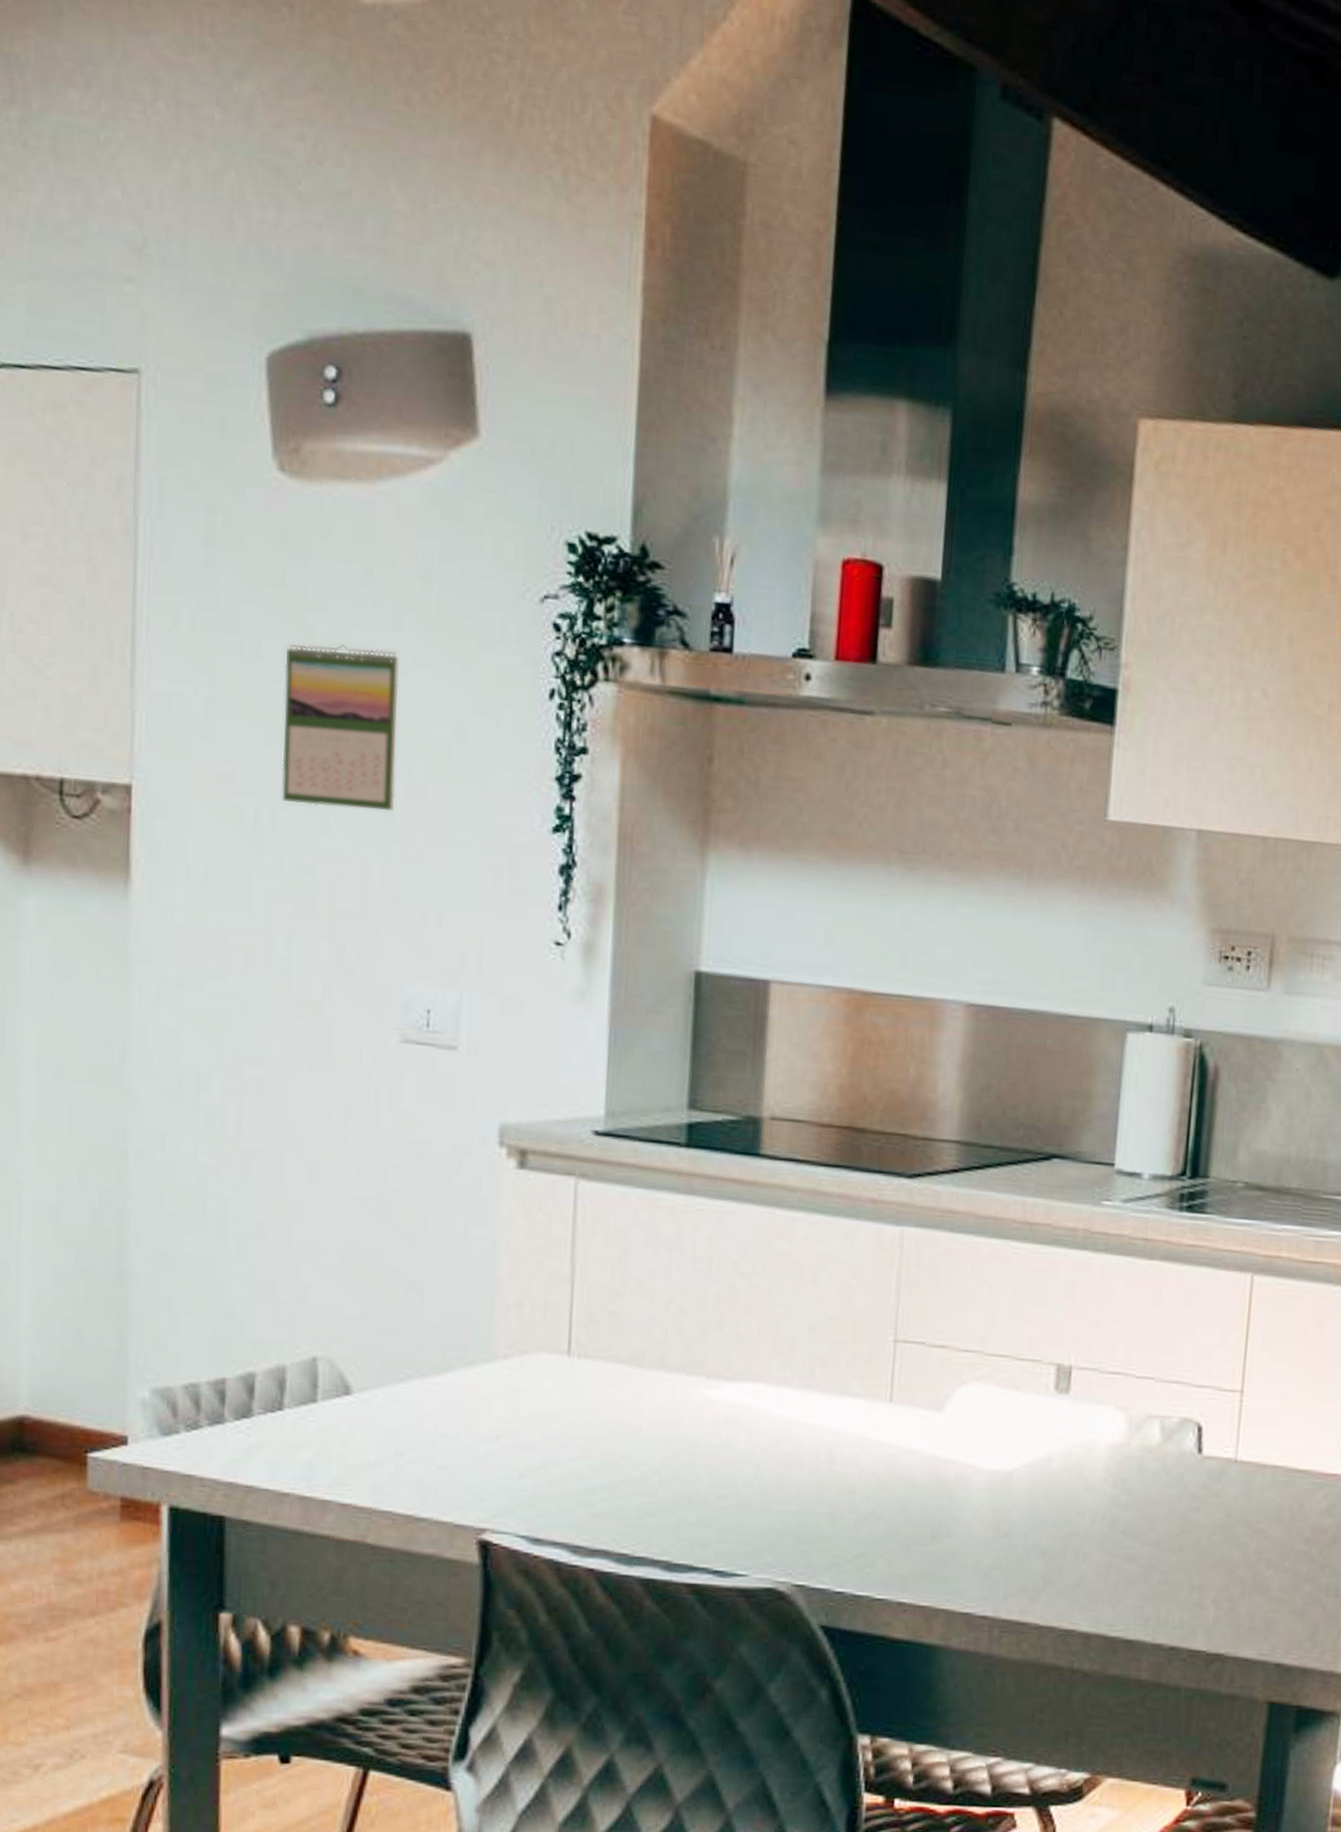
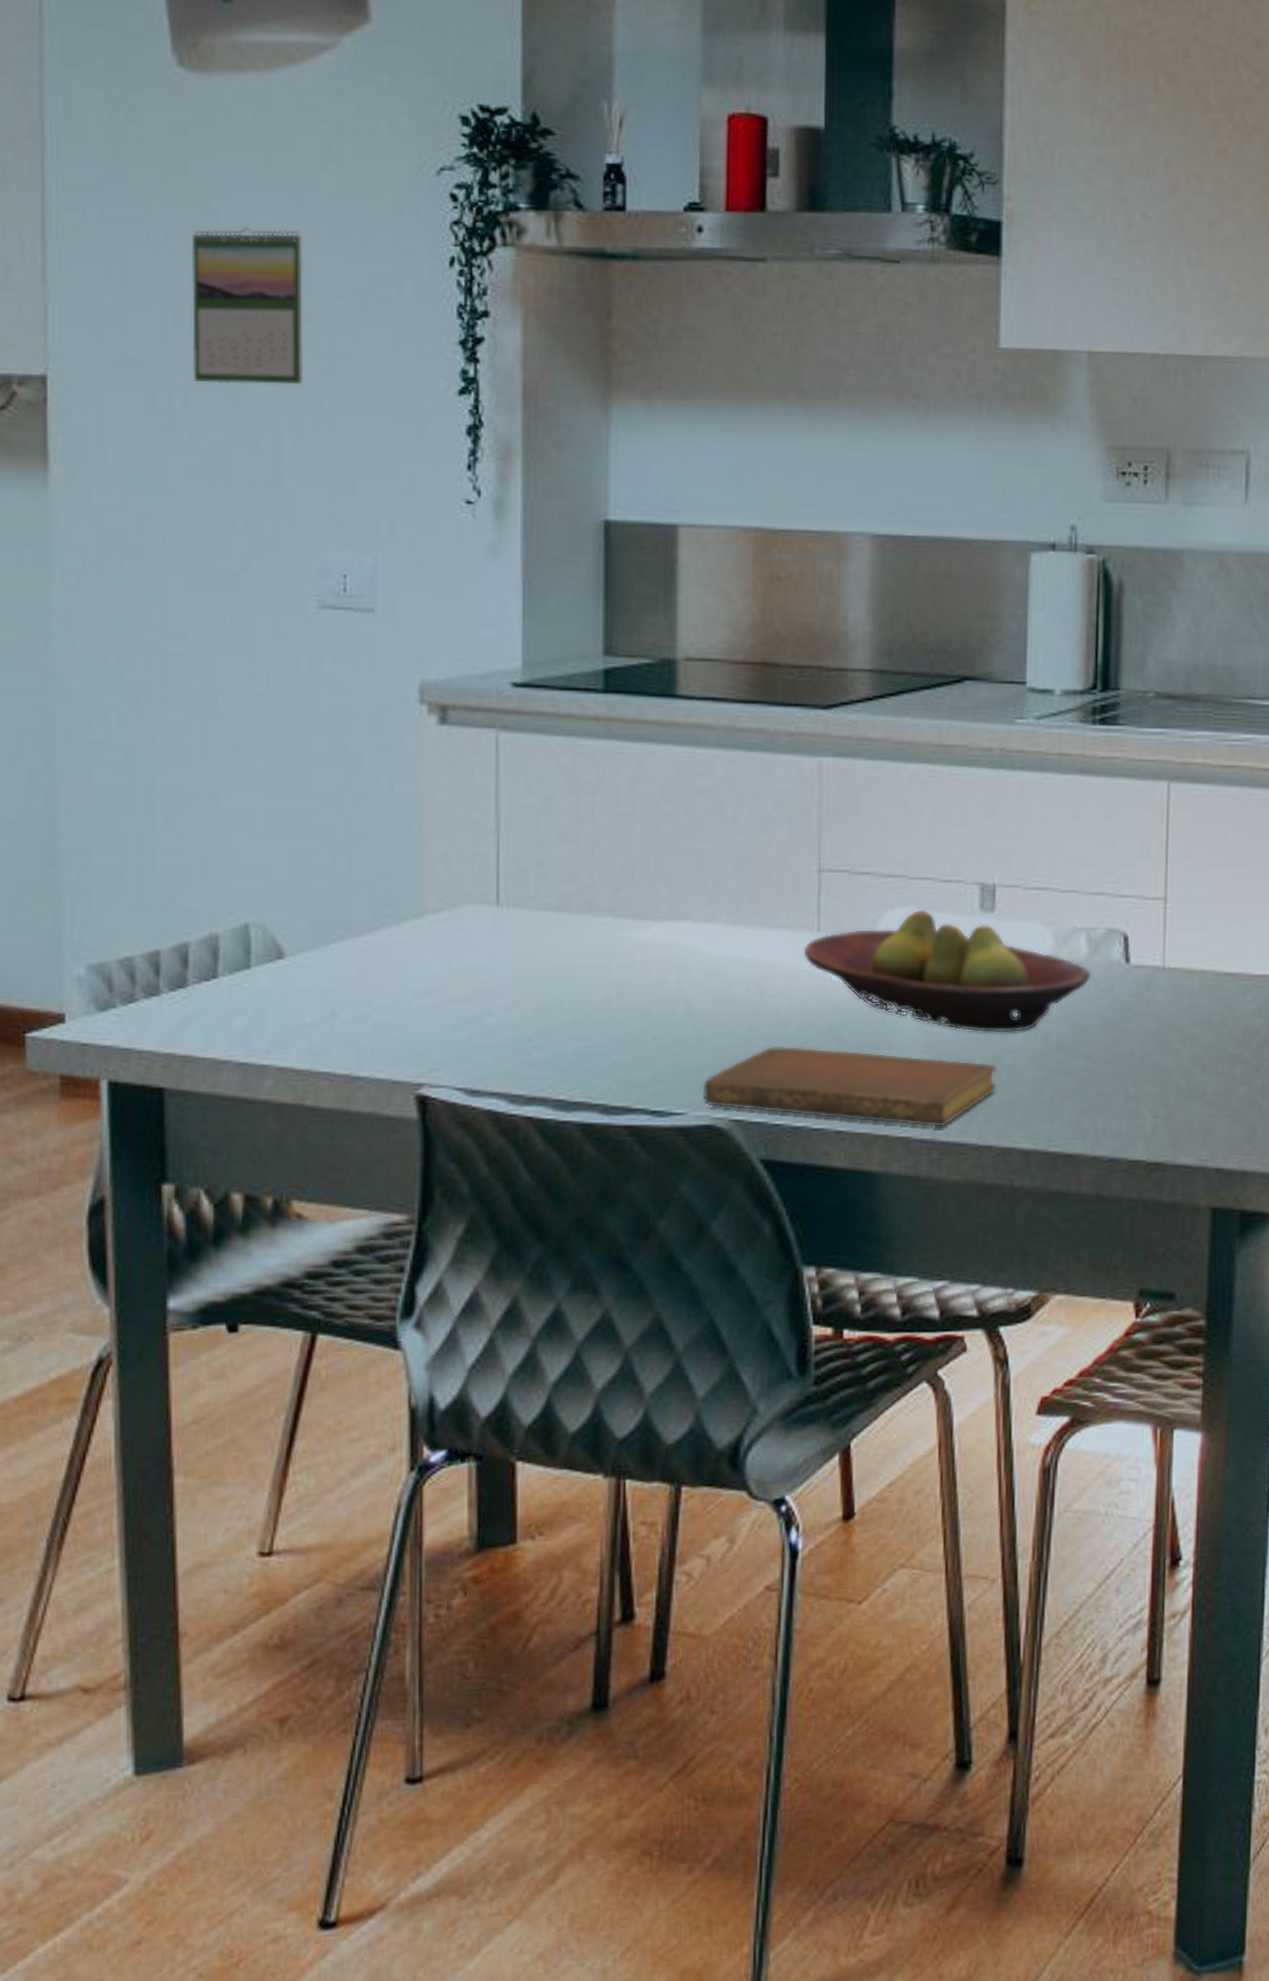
notebook: none [765,1513,1063,1606] -> present [702,1046,997,1128]
fruit bowl: none [874,1385,1164,1516] -> present [802,908,1093,1033]

